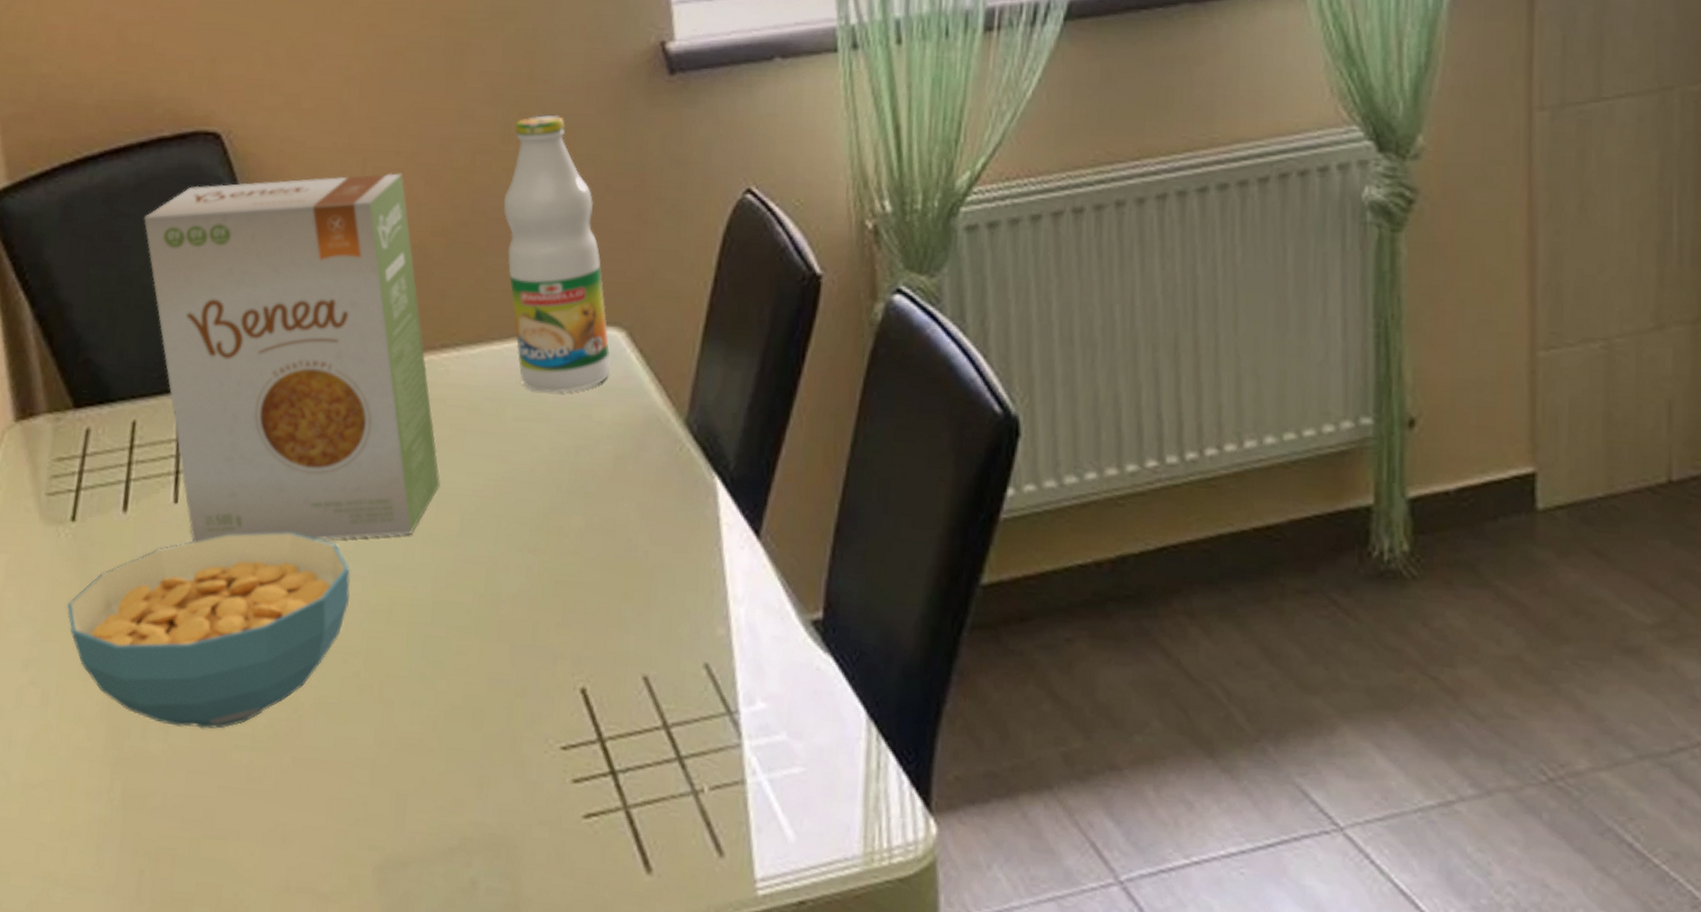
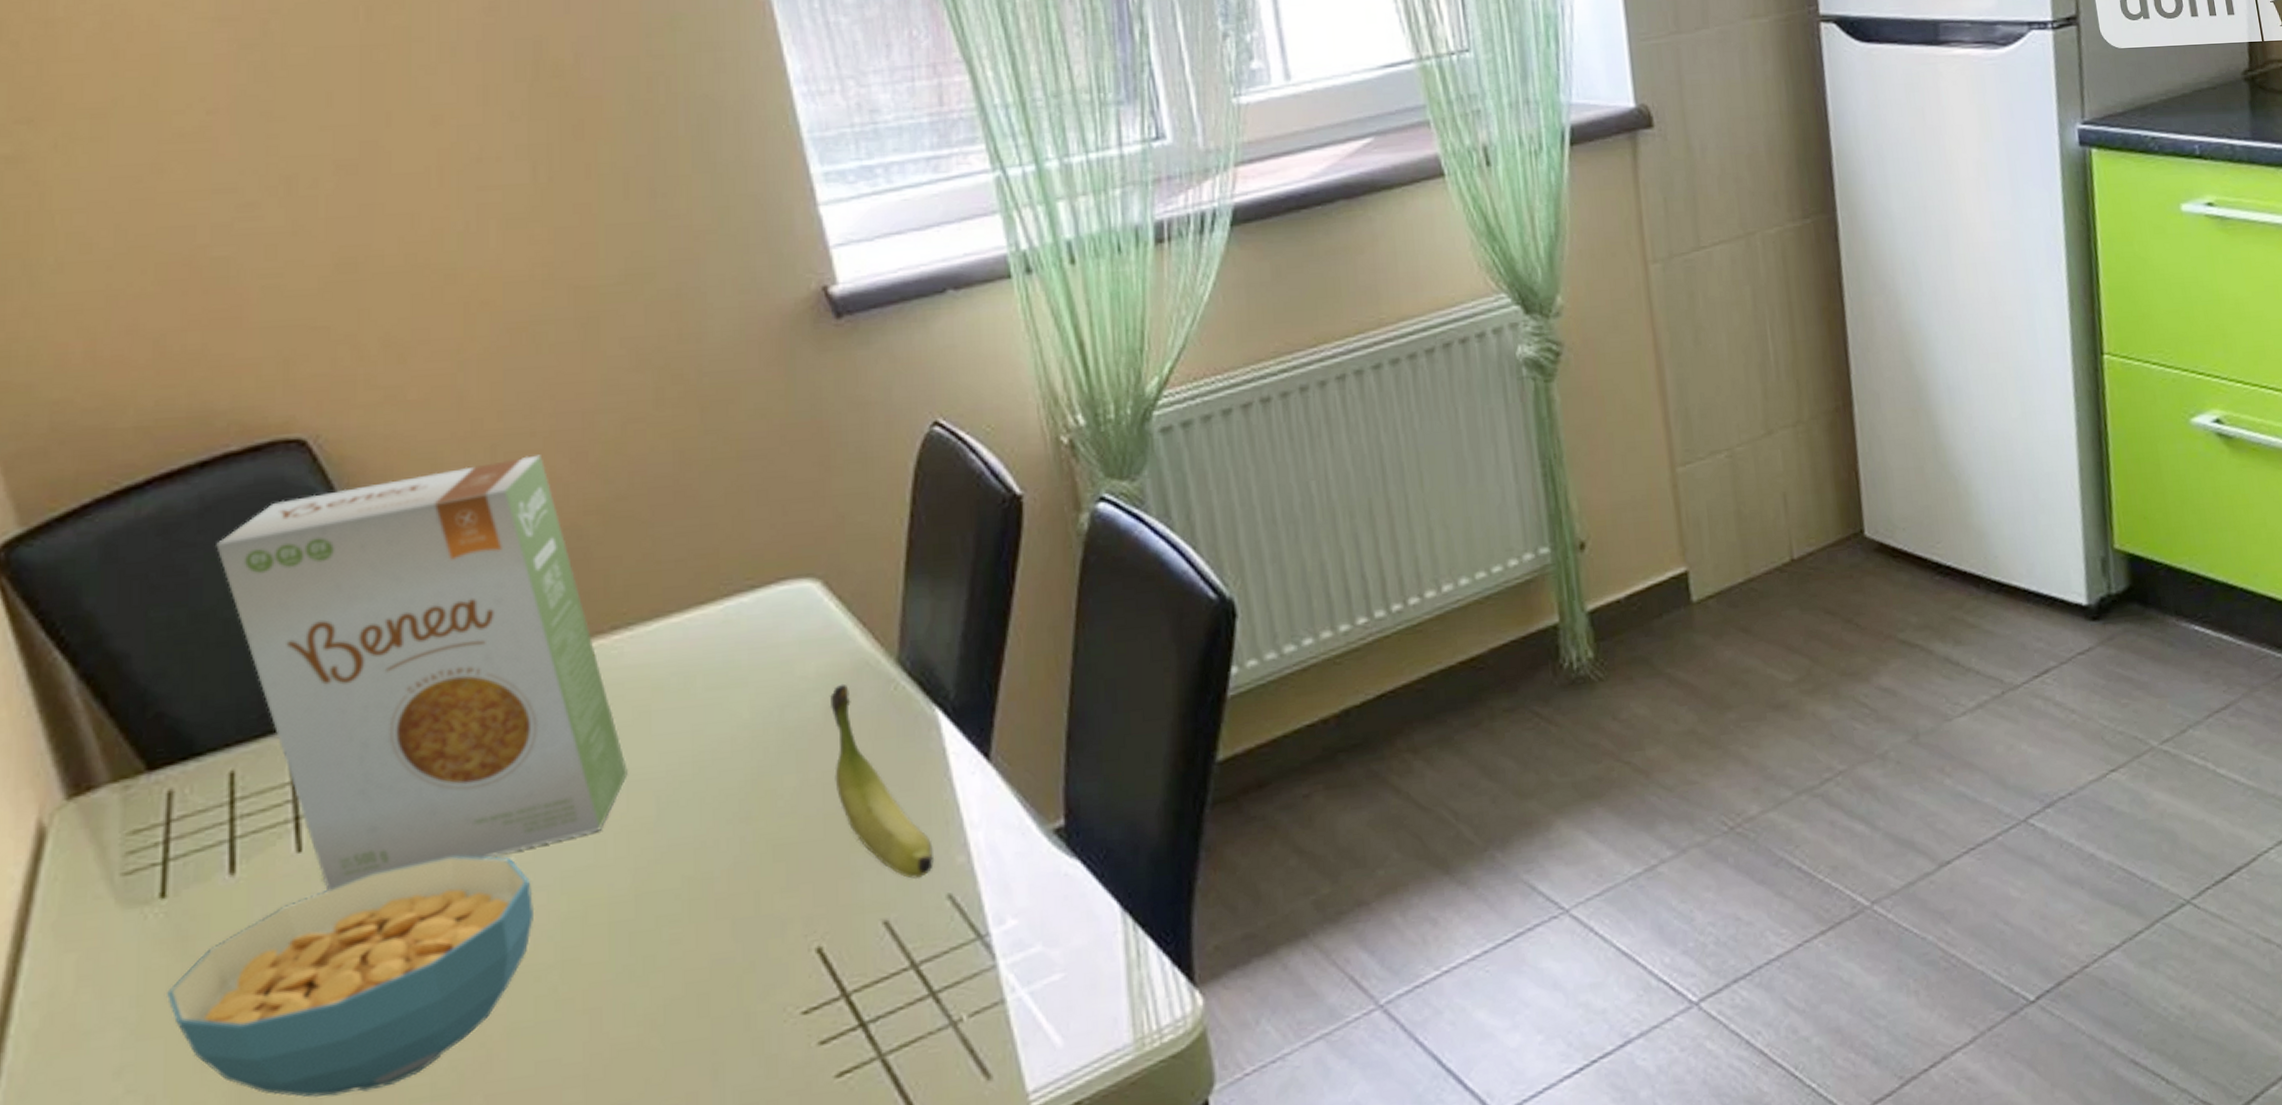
bottle: present [502,114,612,393] -> none [665,372,809,658]
banana: none [616,435,697,642] -> present [829,683,934,879]

